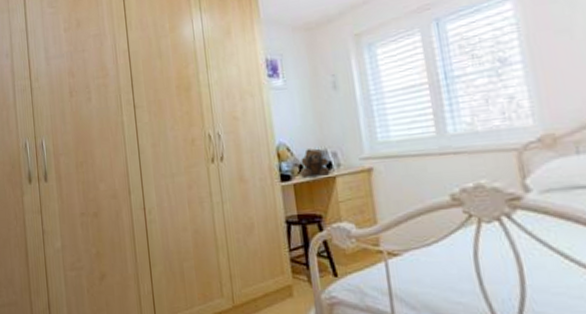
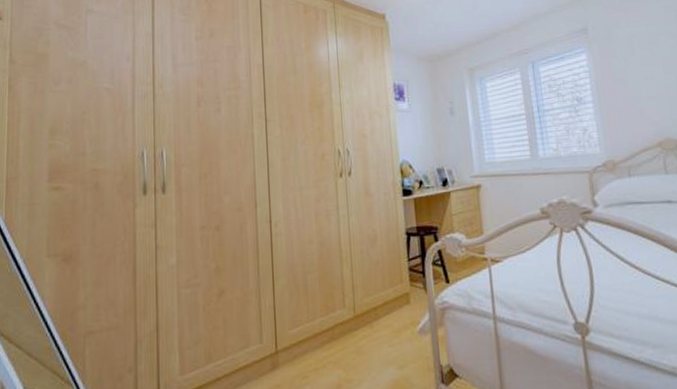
teddy bear: present [301,148,331,179] -> none [421,166,446,194]

